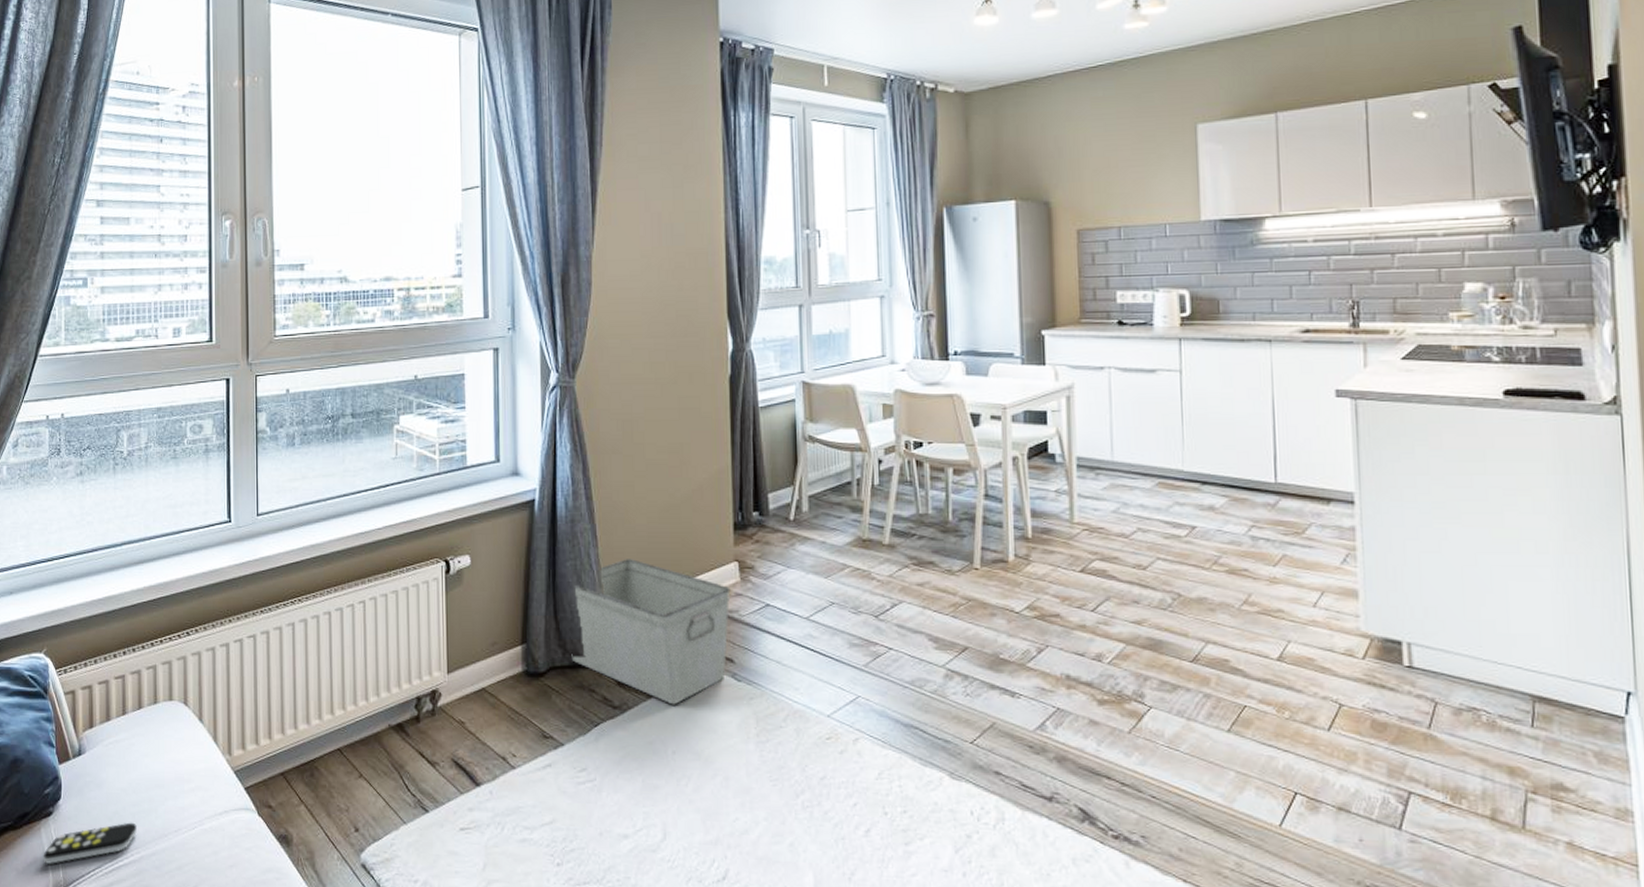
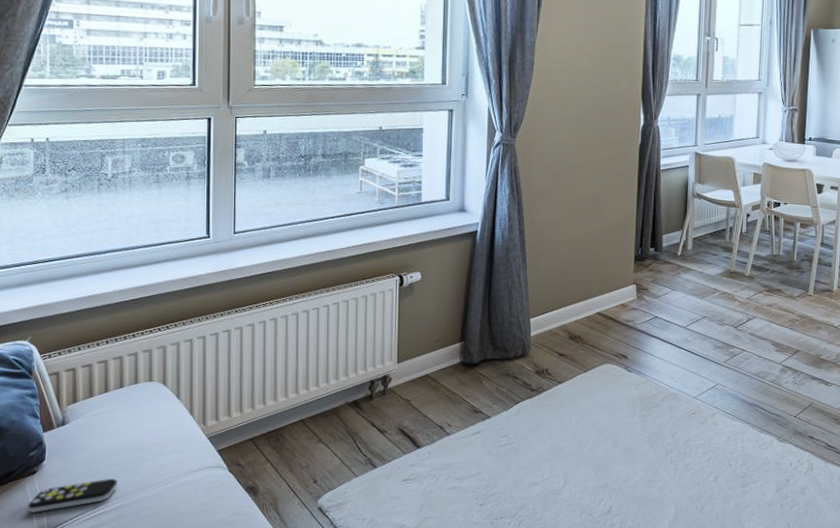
storage bin: present [571,559,731,705] -> none [500,279,629,389]

